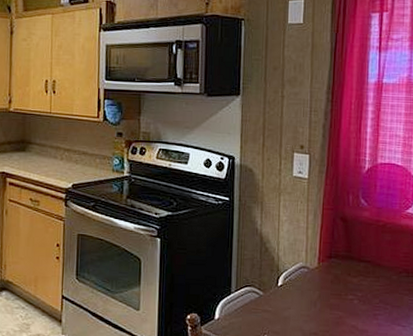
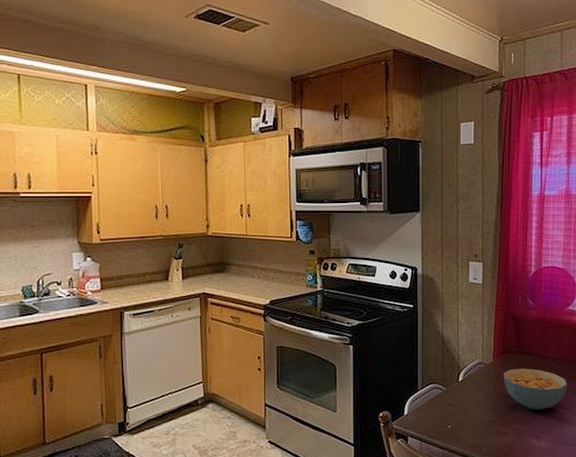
cereal bowl: none [329,276,405,325] -> present [503,368,568,410]

